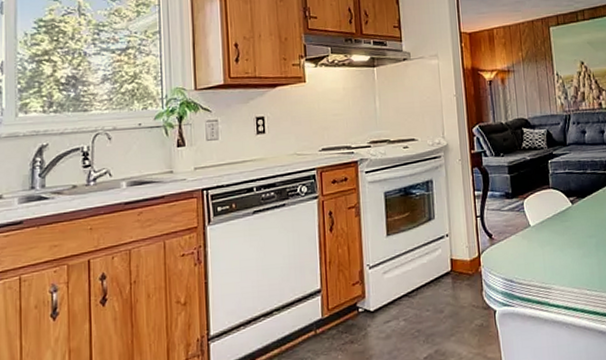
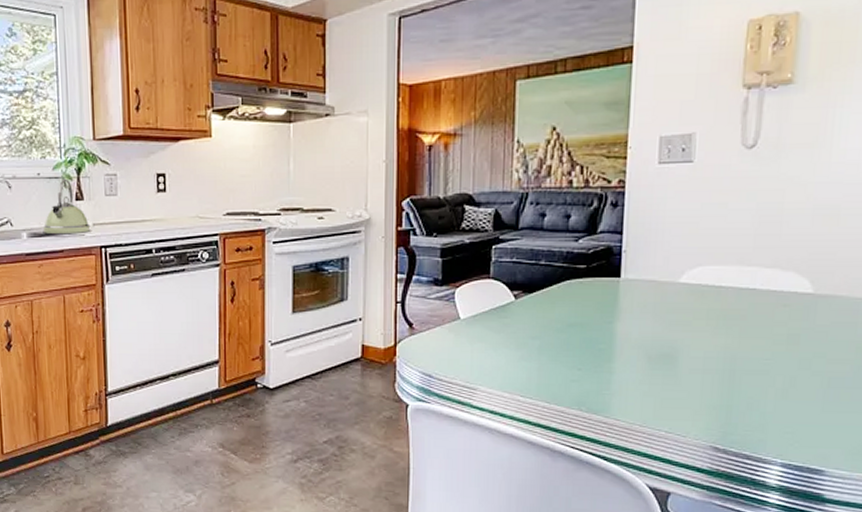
kettle: none [143,127,193,182] -> present [42,178,91,235]

